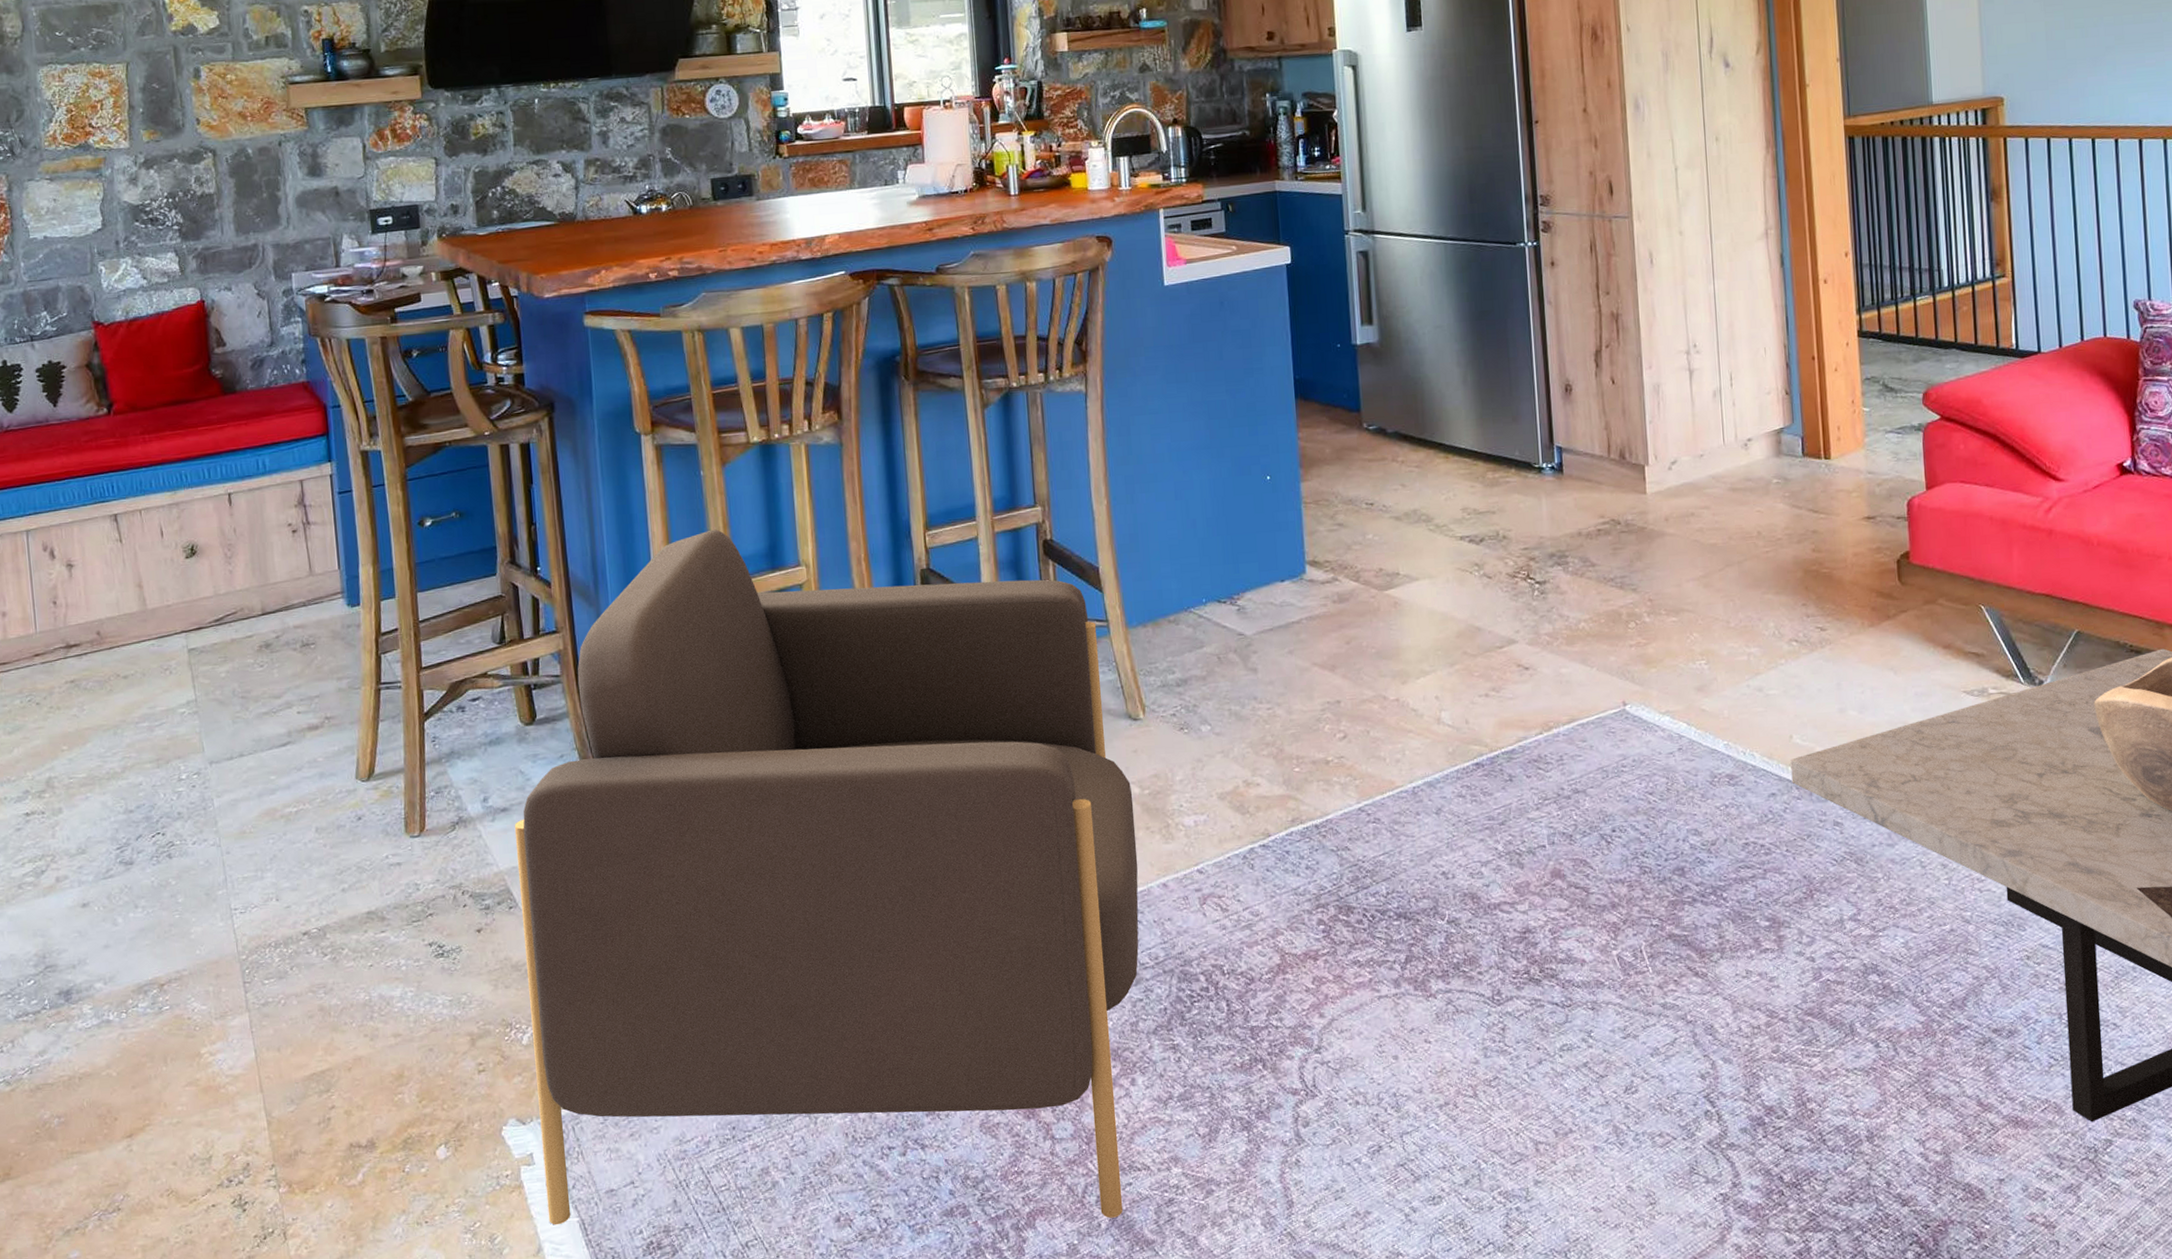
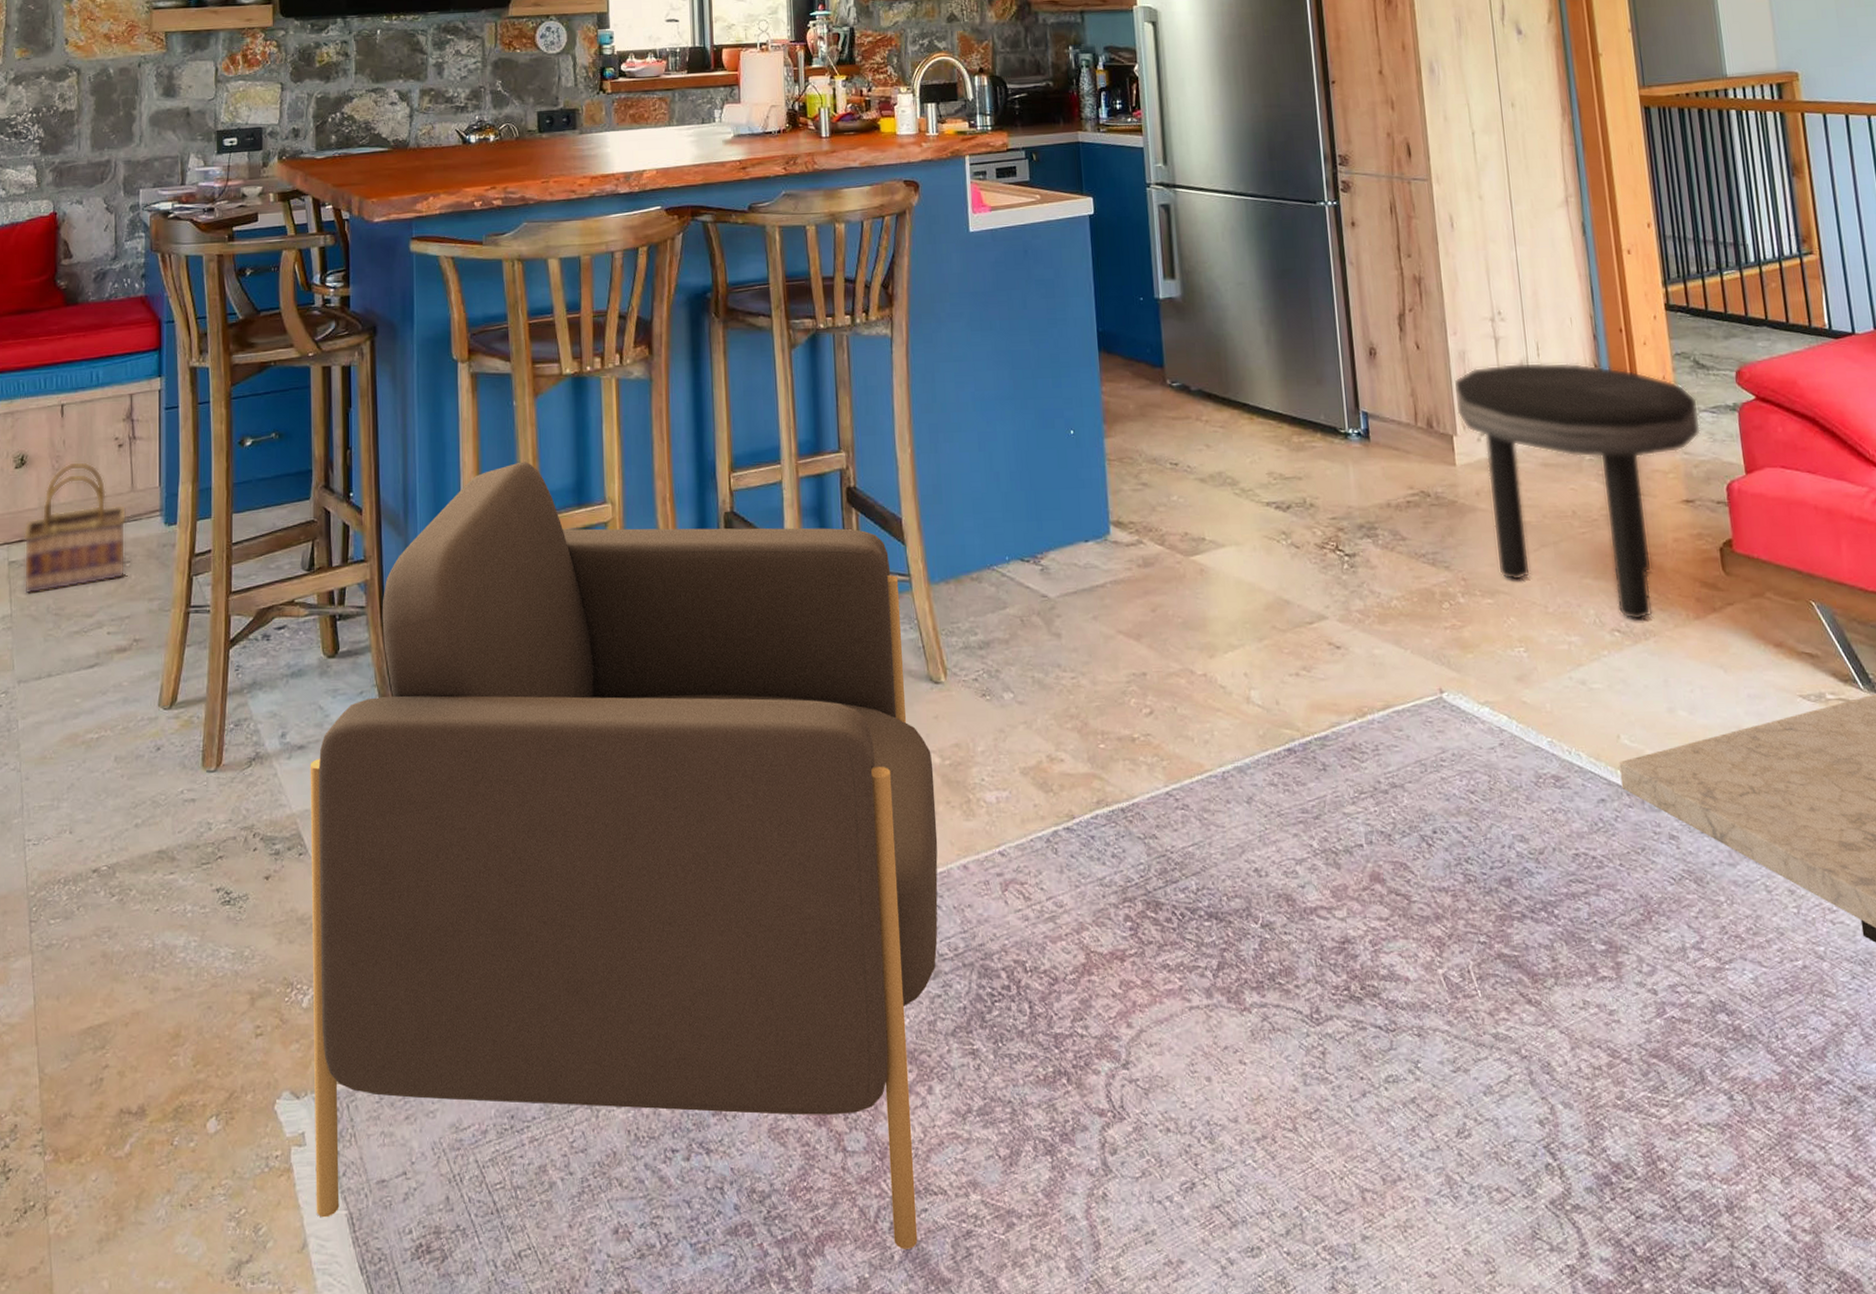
basket: none [200,548,311,679] -> present [23,461,127,594]
side table: none [1647,391,1885,631] -> present [1454,362,1701,621]

